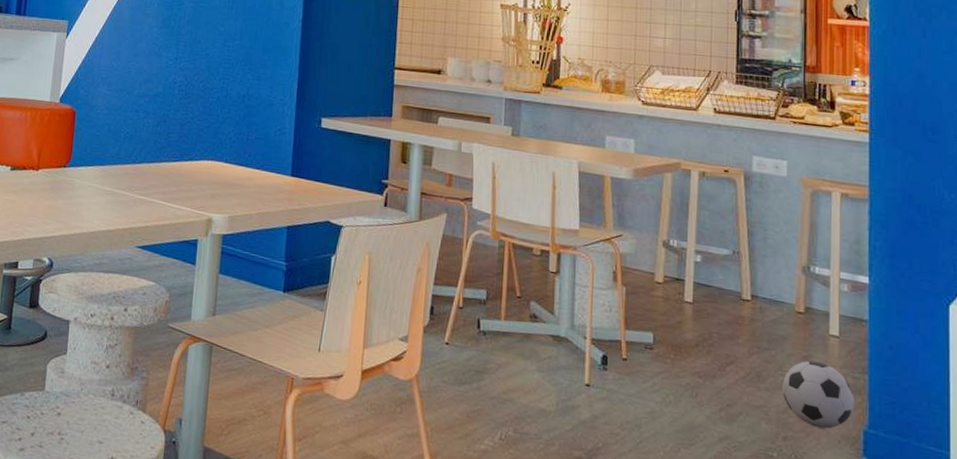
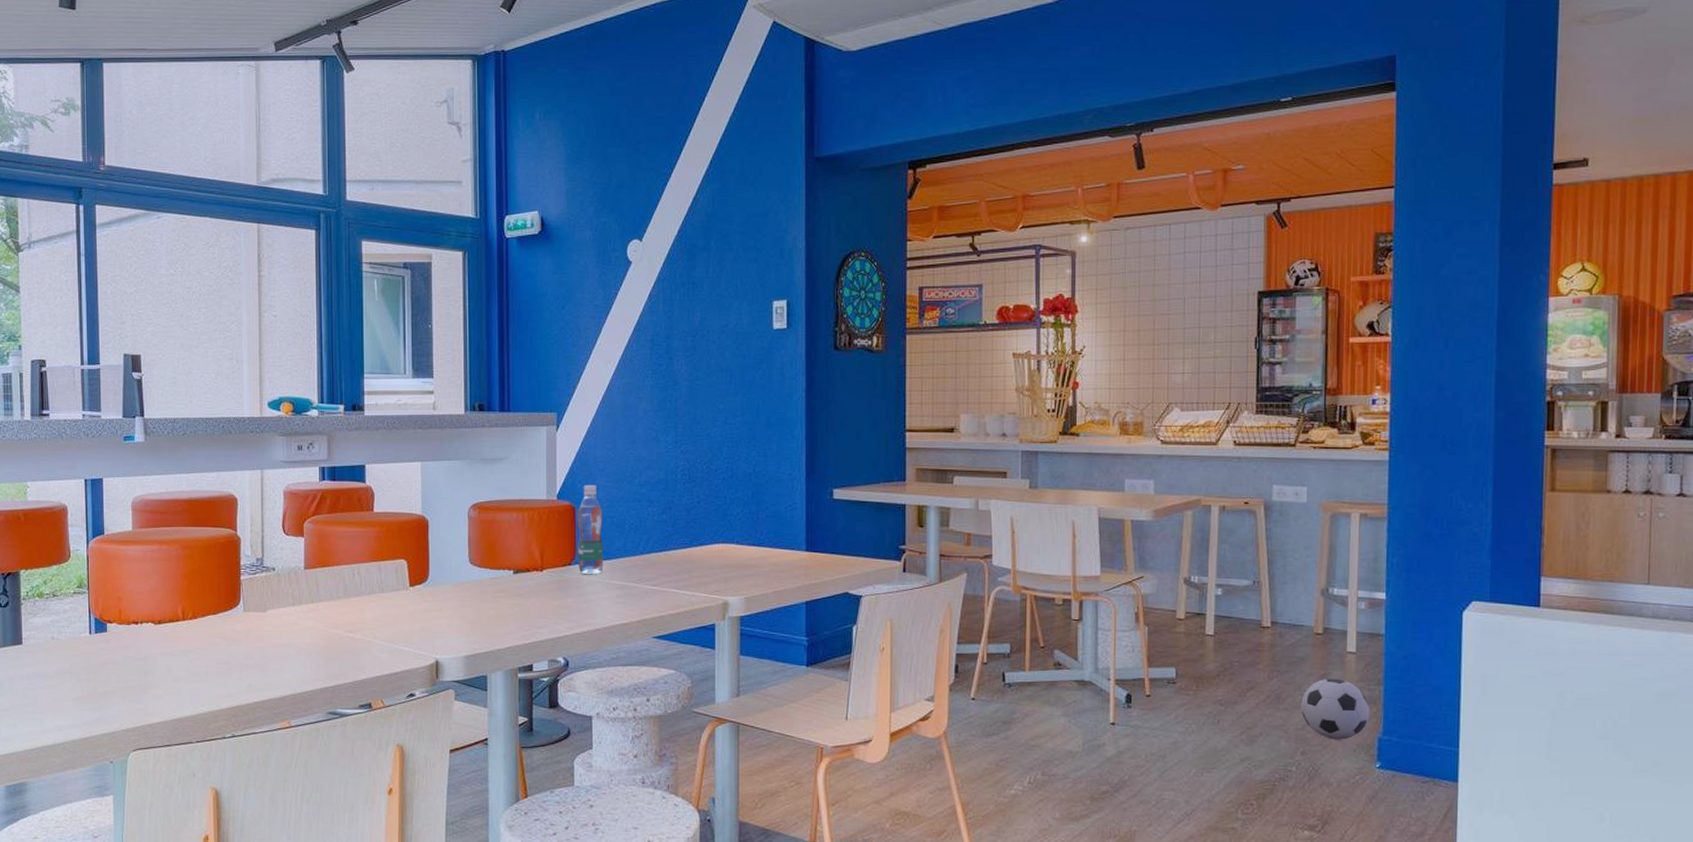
bottle: none [72,91,102,179] -> present [577,485,604,574]

